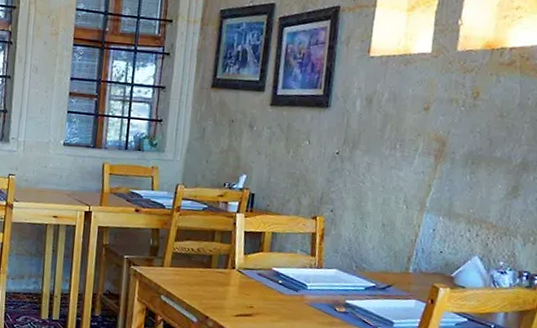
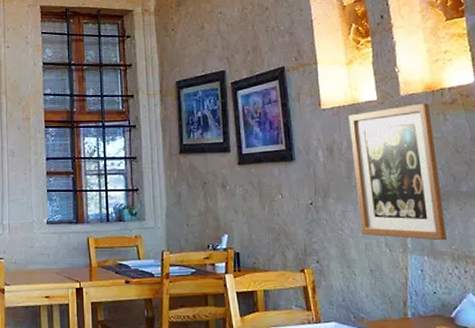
wall art: none [382,61,485,204] -> present [348,103,447,241]

